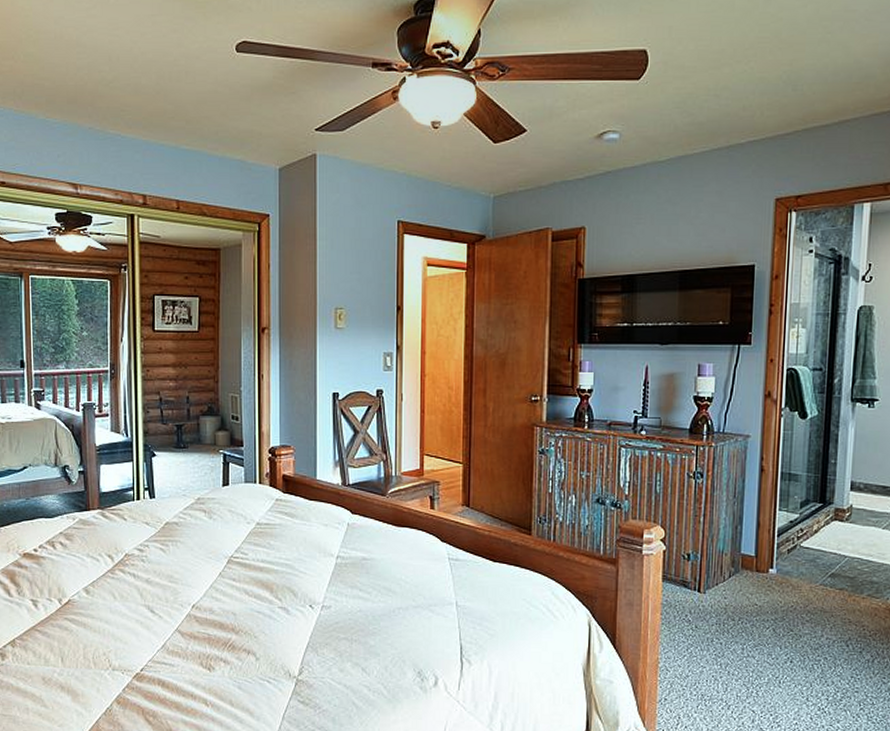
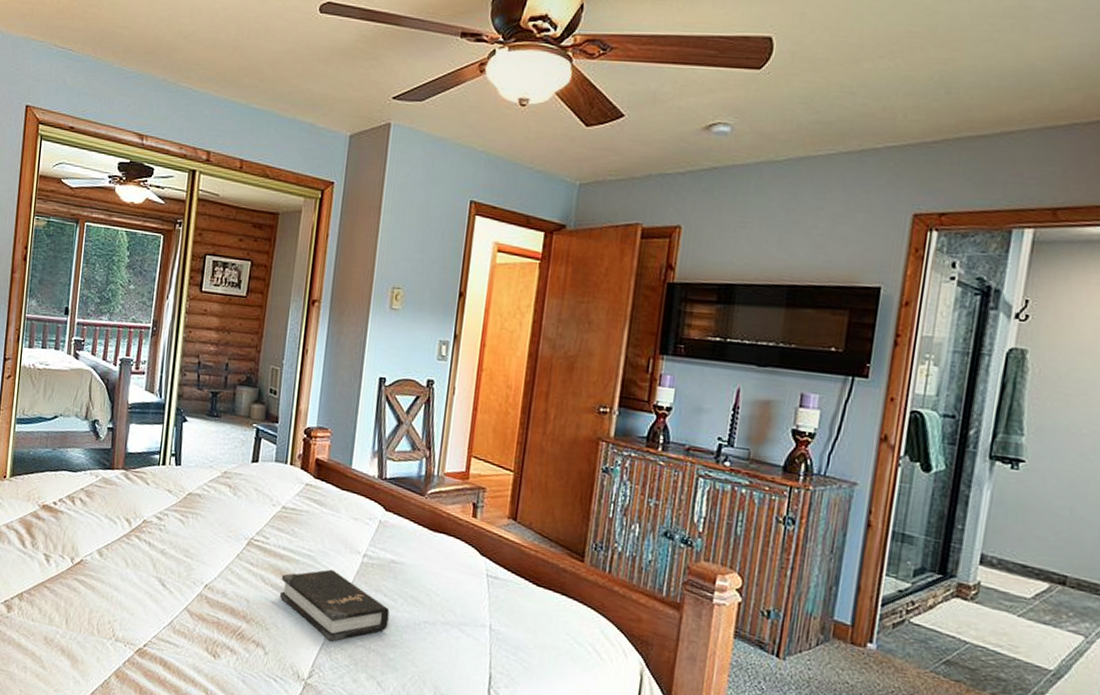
hardback book: none [263,574,366,639] -> present [279,569,390,642]

